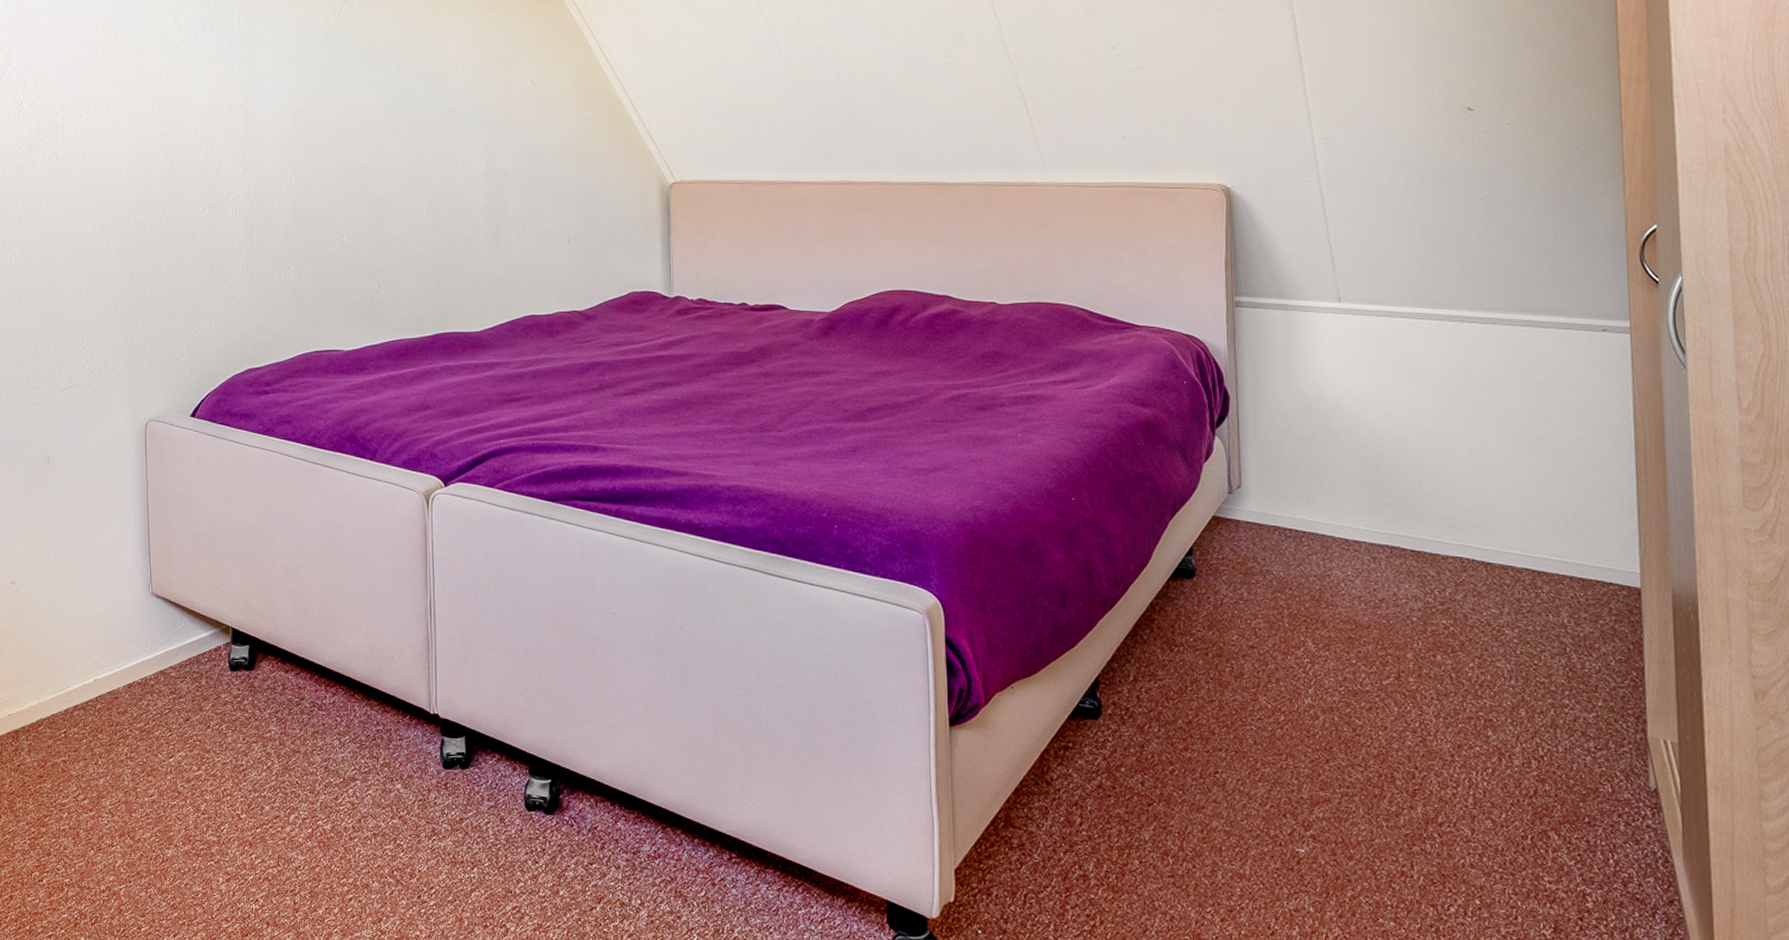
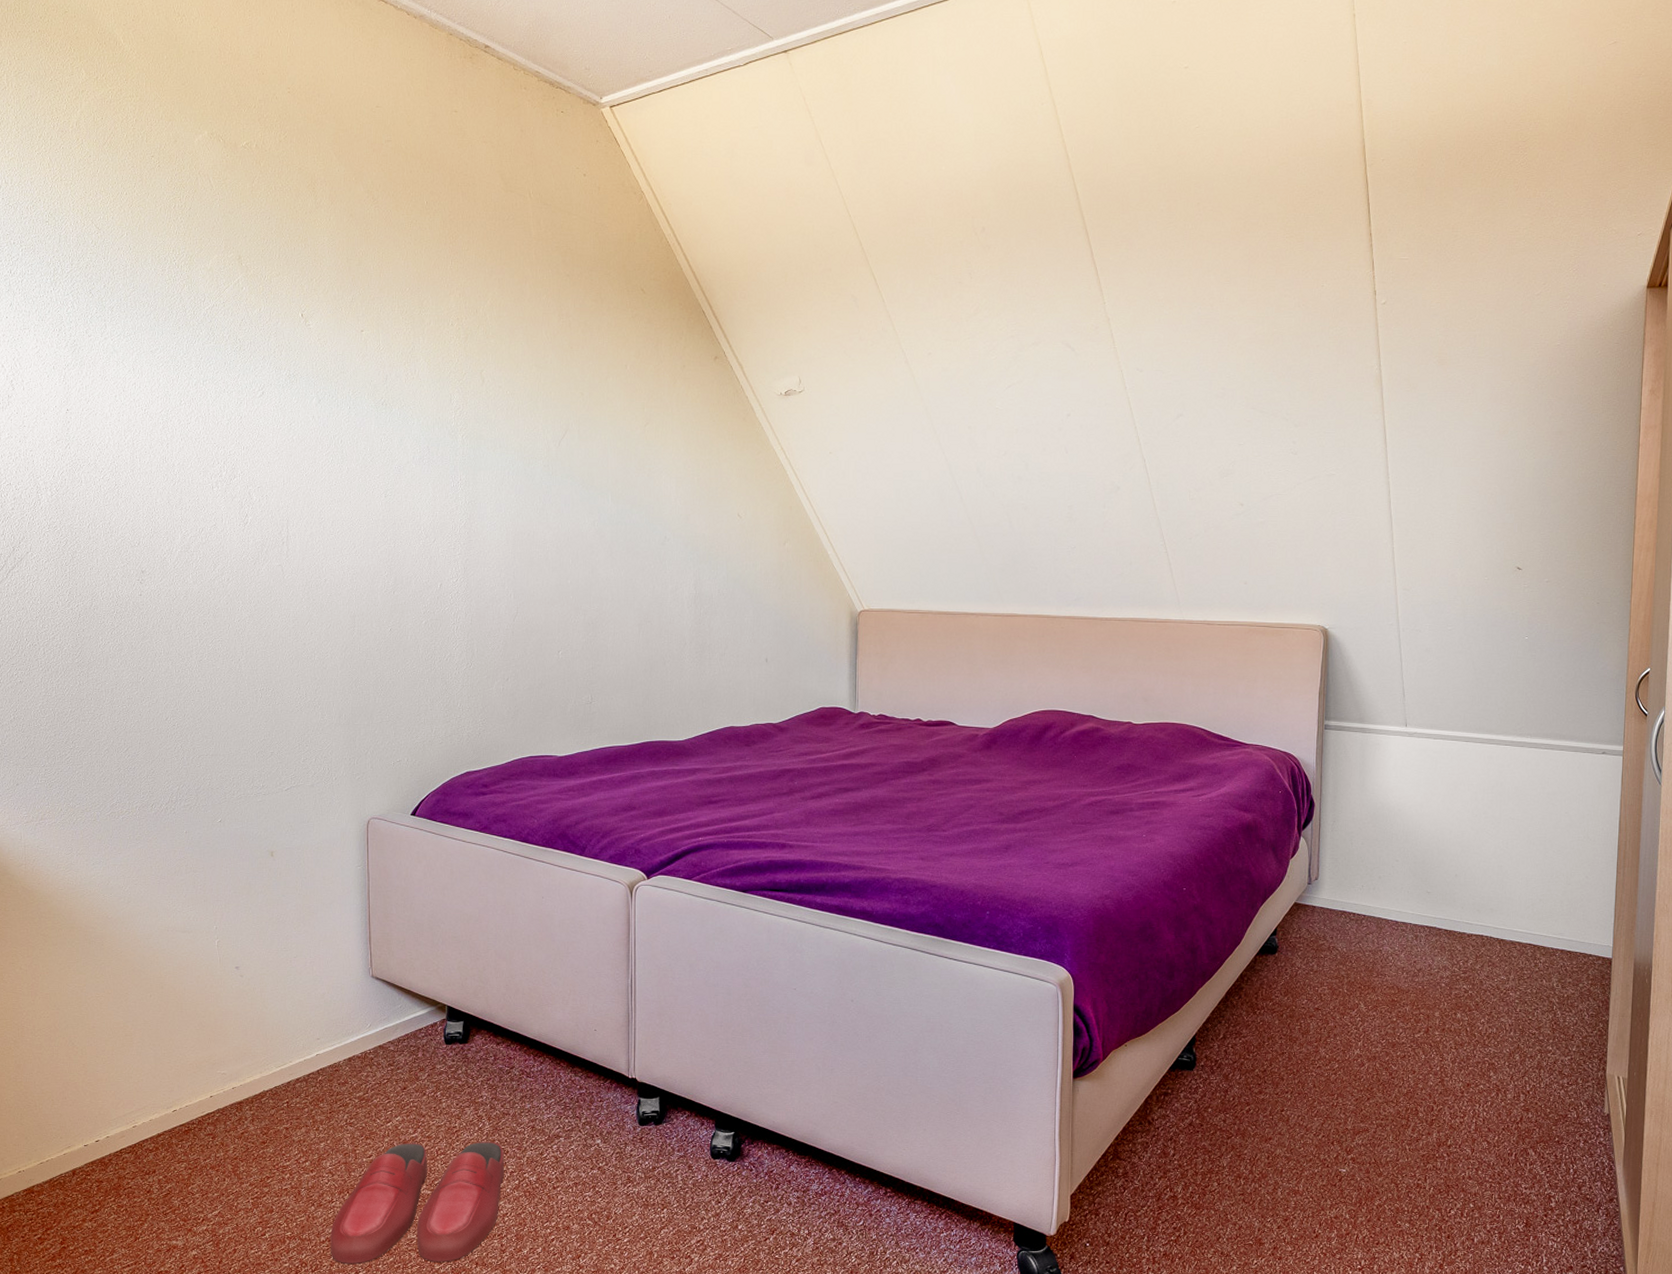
slippers: none [111,781,296,921] -> present [330,1141,504,1265]

